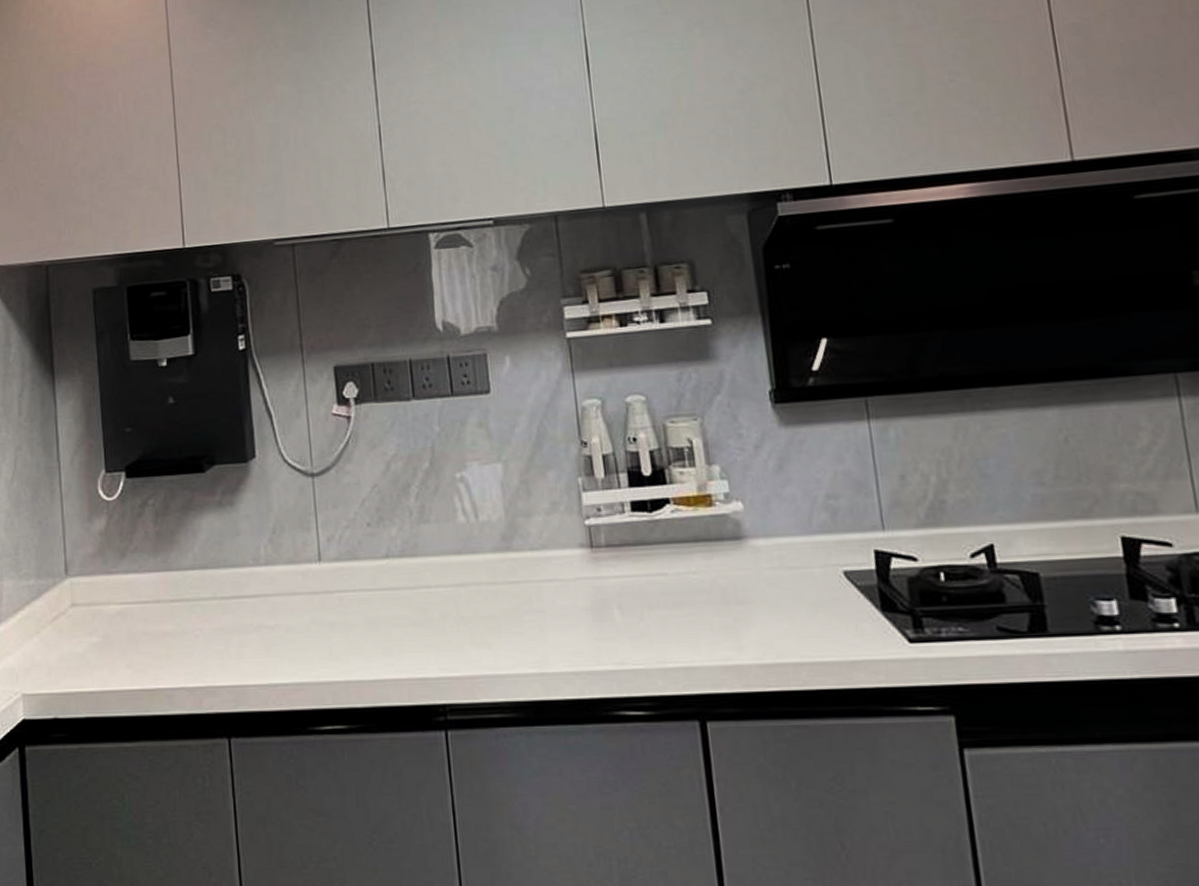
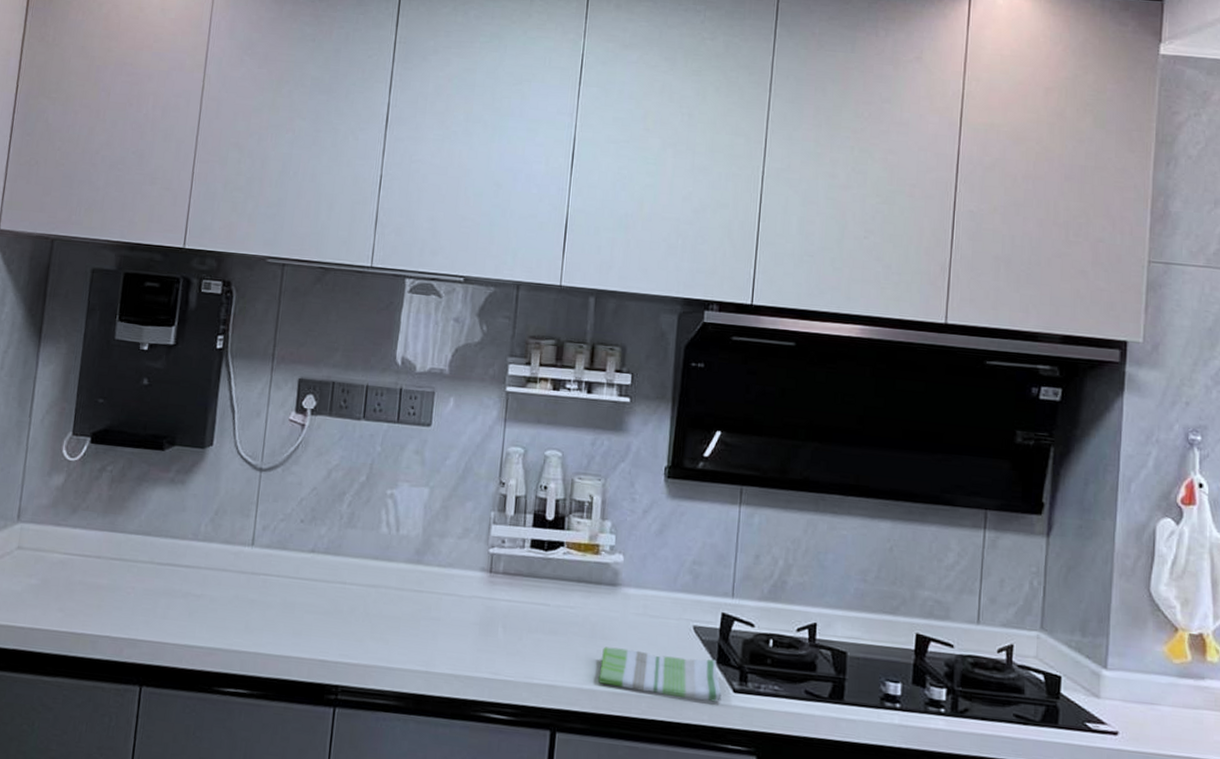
dish towel: none [741,607,896,659] -> present [597,646,722,702]

